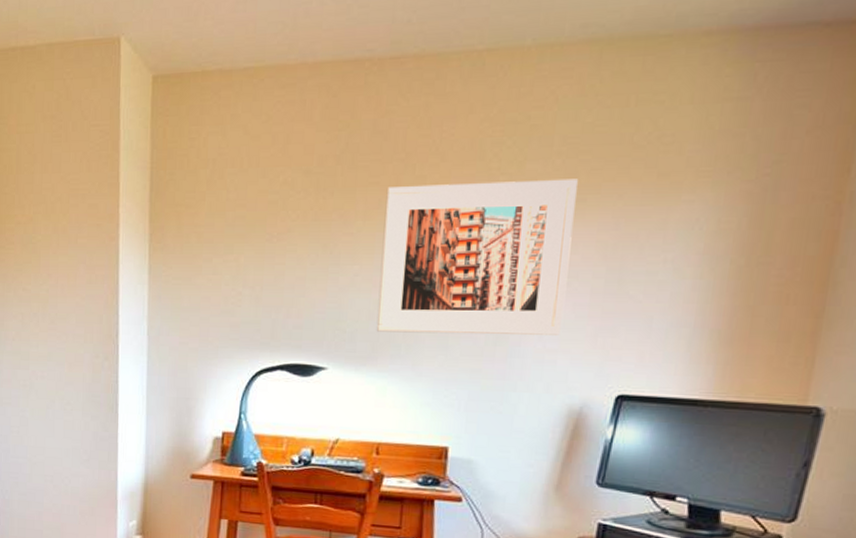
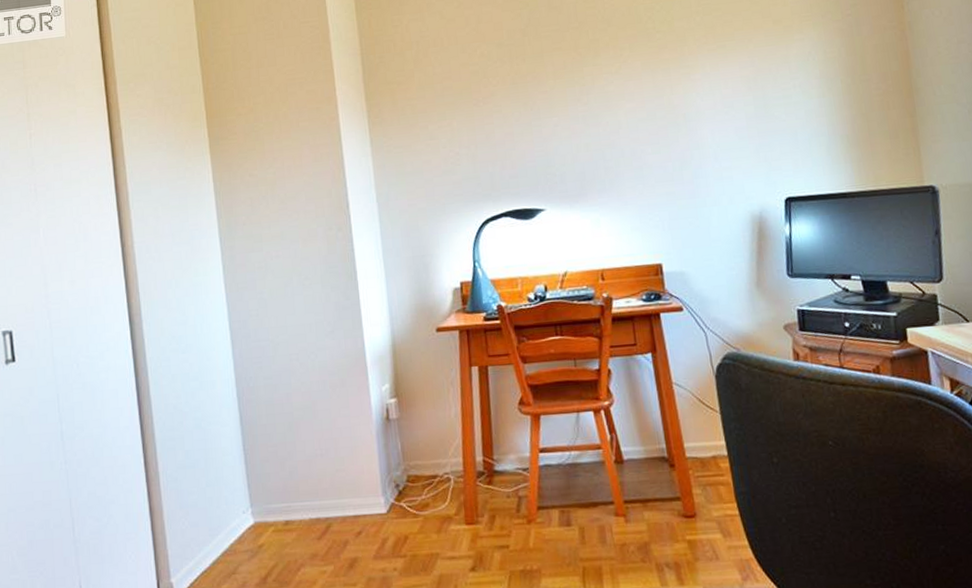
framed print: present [376,178,578,335] -> none [568,30,730,172]

